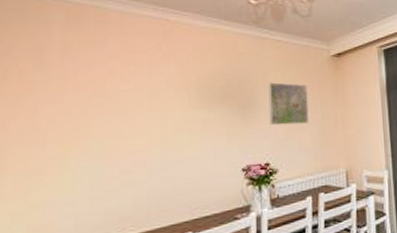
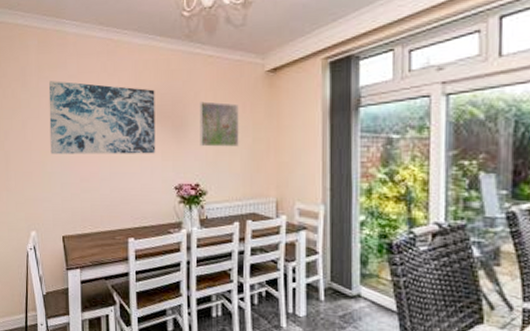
wall art: none [76,60,220,146] -> present [48,81,156,154]

